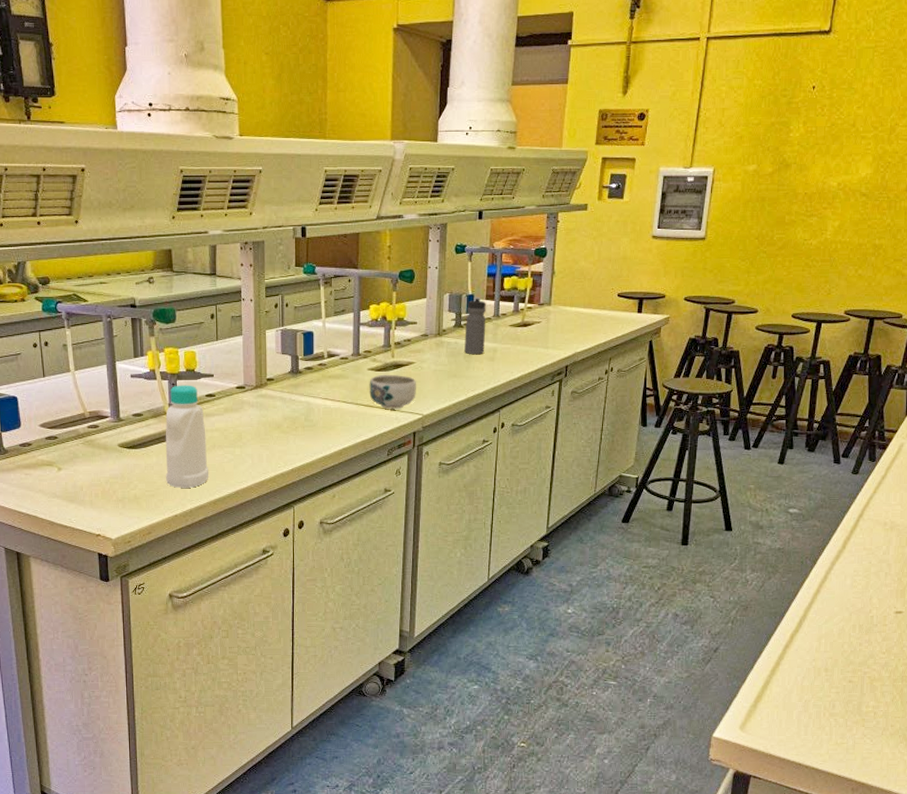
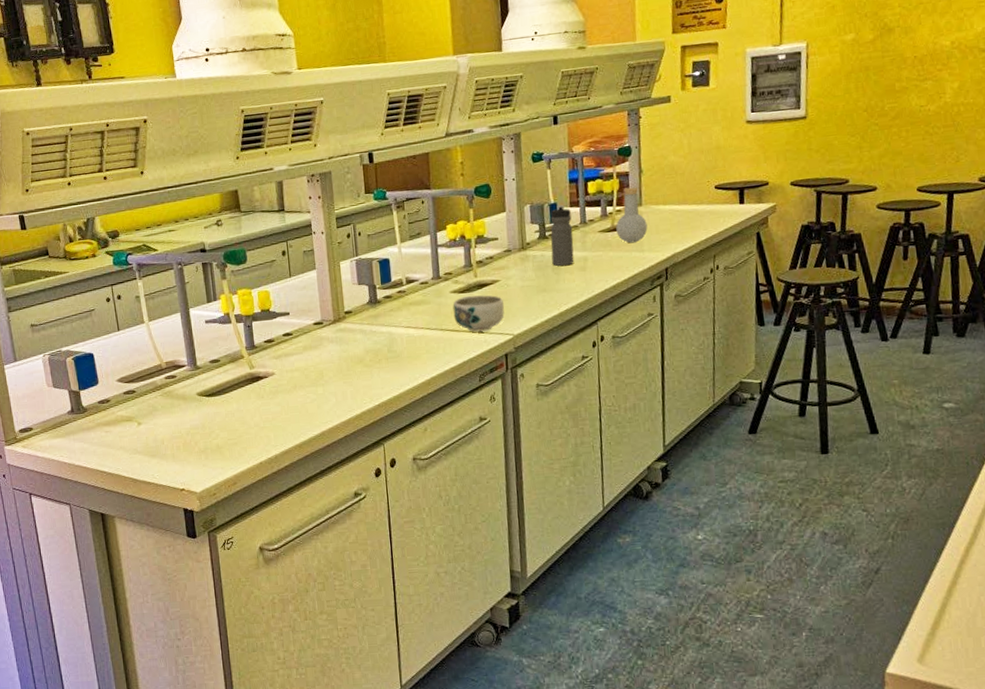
bottle: present [165,385,209,488] -> none [243,325,292,434]
flask: none [525,287,554,340] -> present [616,187,648,244]

